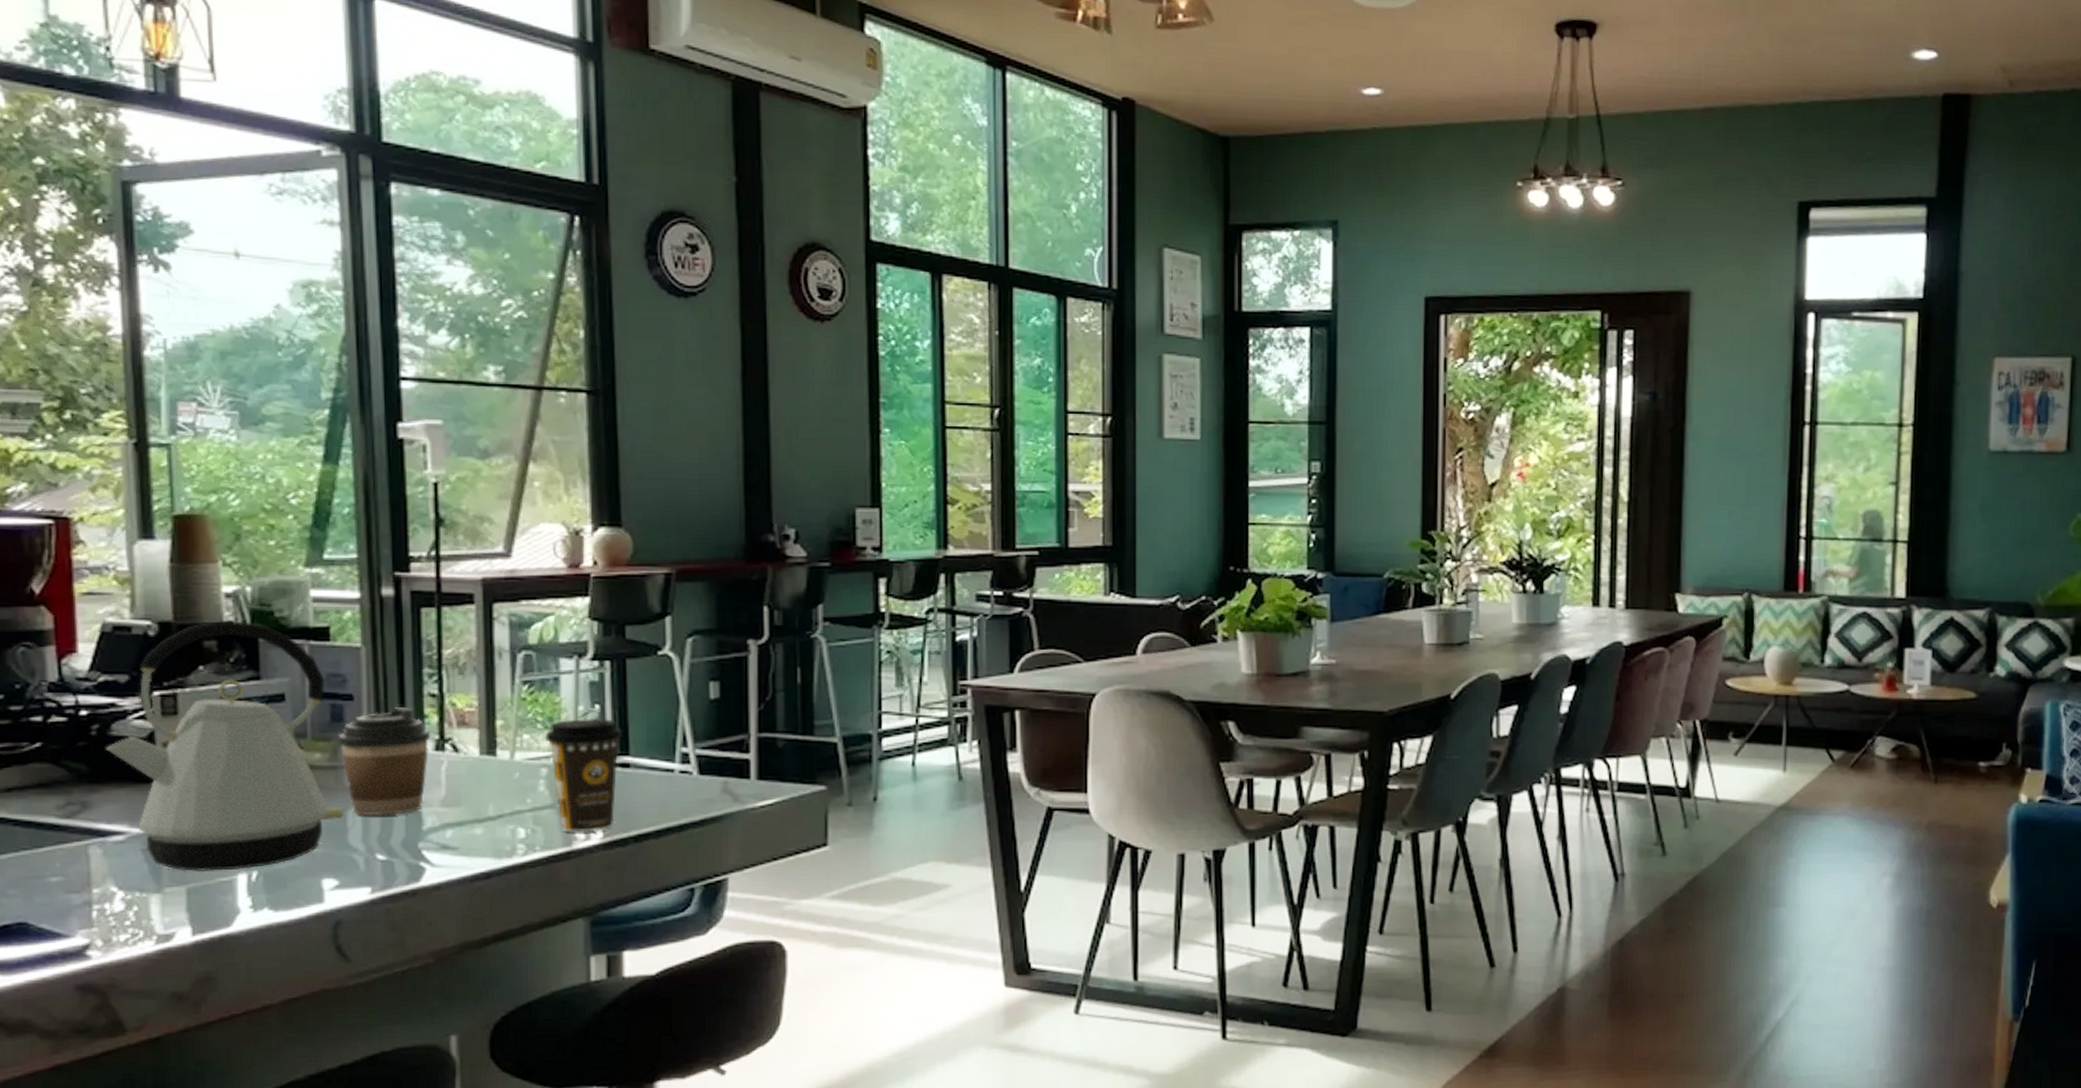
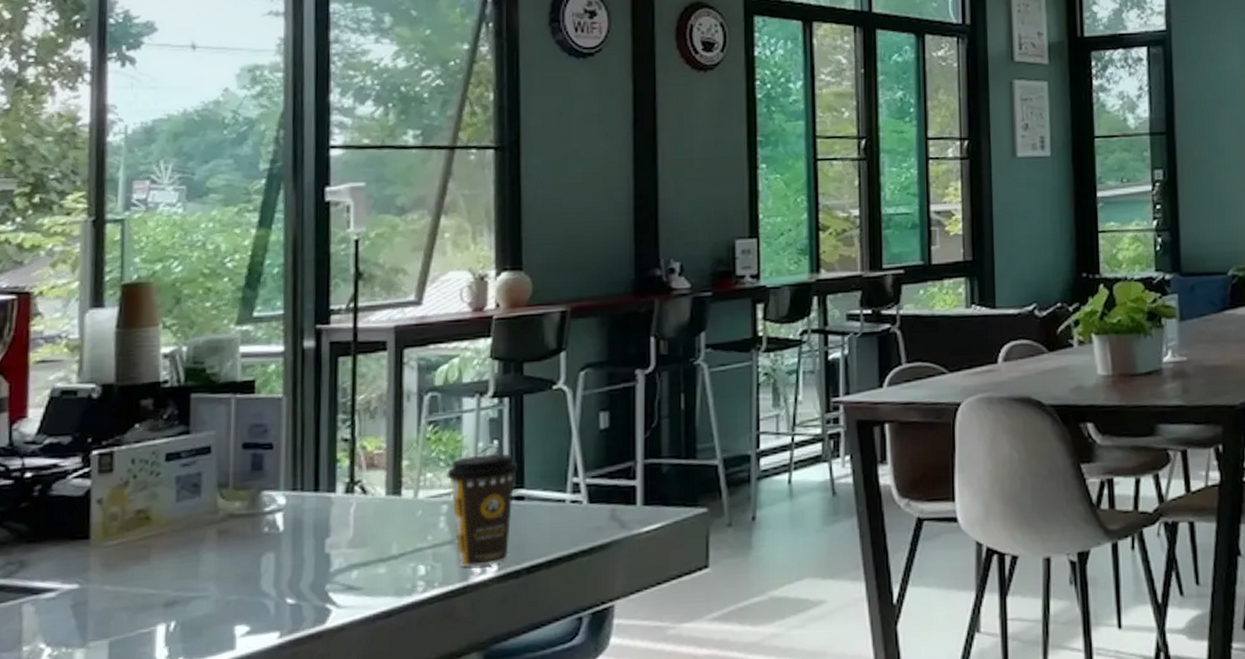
kettle: present [106,620,344,871] -> none [46,379,258,625]
coffee cup: present [337,707,431,817] -> none [256,453,342,562]

